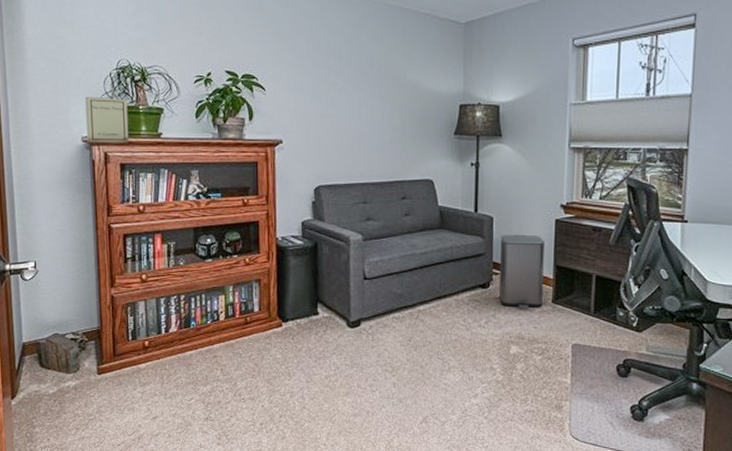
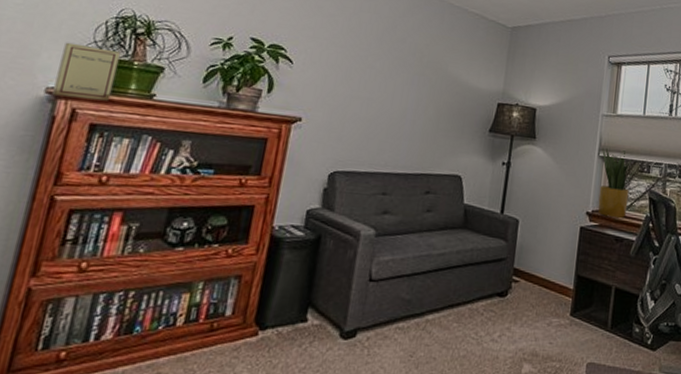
pedal bin: present [498,234,545,309] -> none [516,239,568,322]
planter: none [572,139,610,209] -> present [597,148,635,219]

